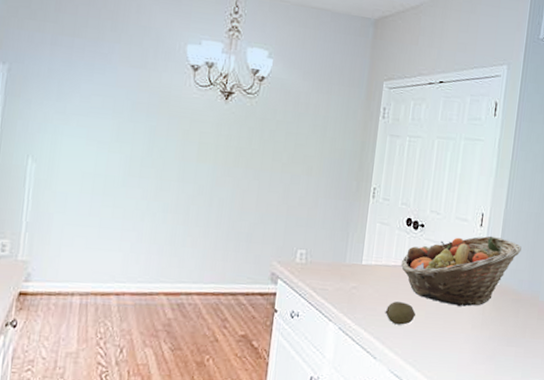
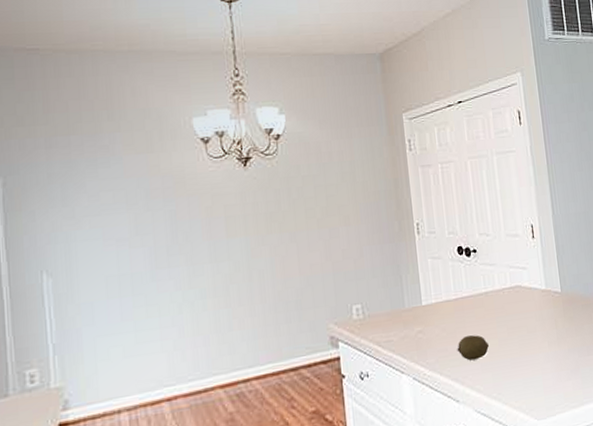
fruit basket: present [400,236,522,307] -> none [461,245,579,327]

